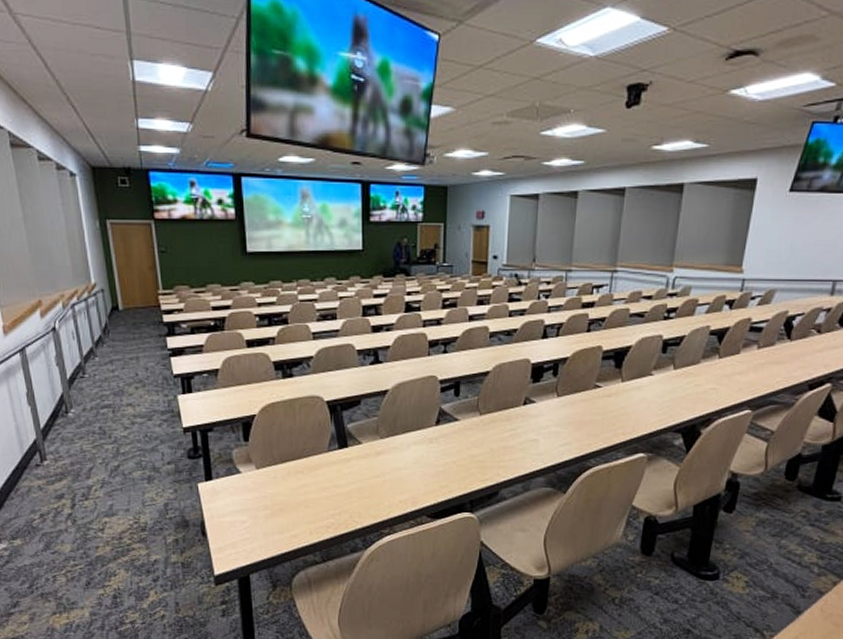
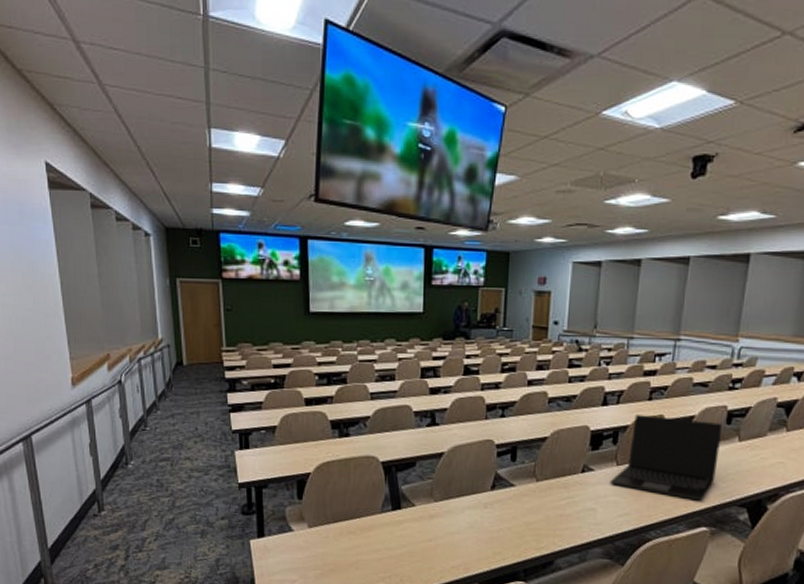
laptop: none [551,347,659,428] -> present [609,415,723,501]

